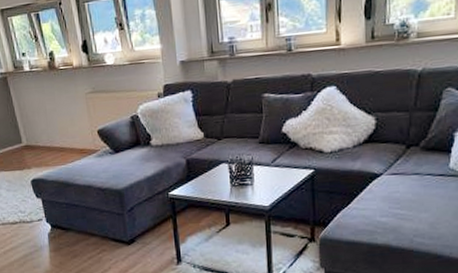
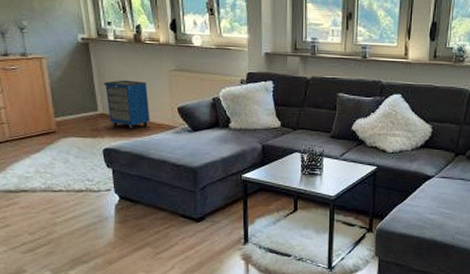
cabinet: none [25,108,72,159] -> present [104,80,150,130]

